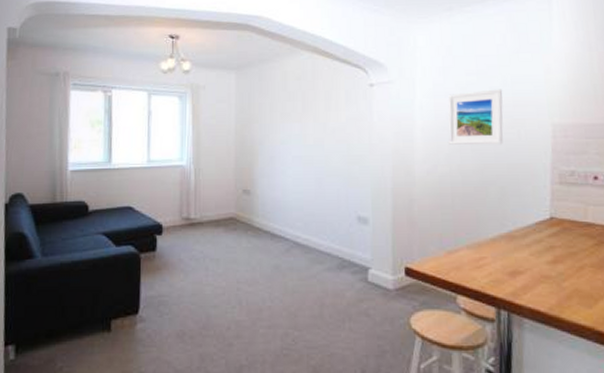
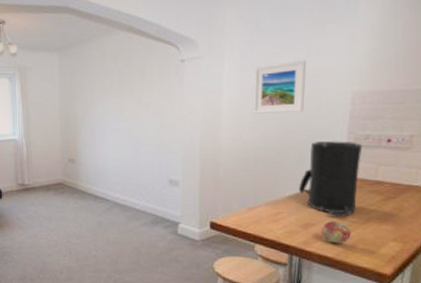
coffee maker: none [502,177,569,264] -> present [298,141,363,217]
fruit: none [530,268,564,296] -> present [321,221,351,244]

